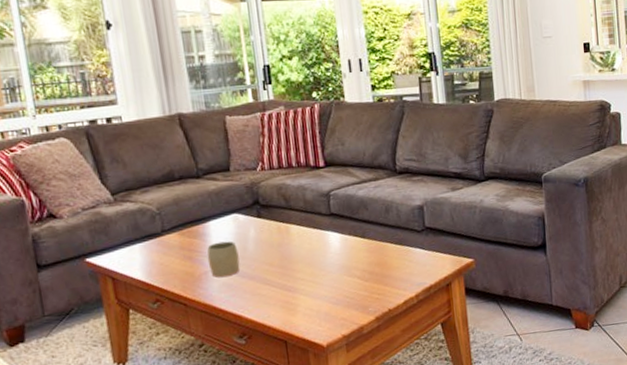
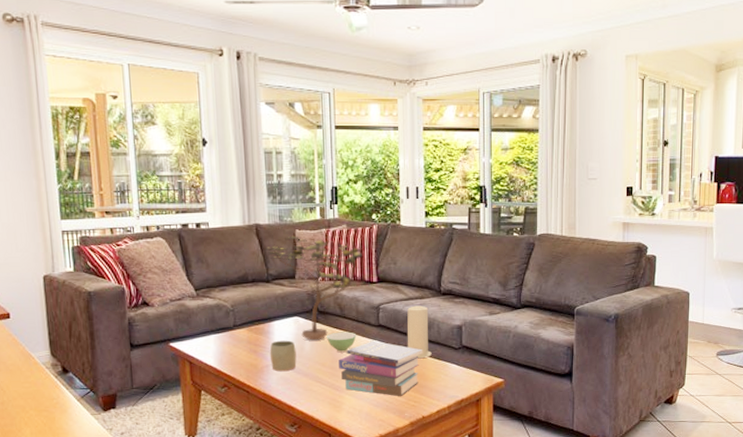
decorative plant: none [190,123,306,239] -> present [264,235,363,341]
bowl: none [271,224,307,249] -> present [326,332,357,353]
books: none [288,231,384,291] -> present [339,340,424,396]
candle: none [361,187,393,247] -> present [407,305,432,359]

